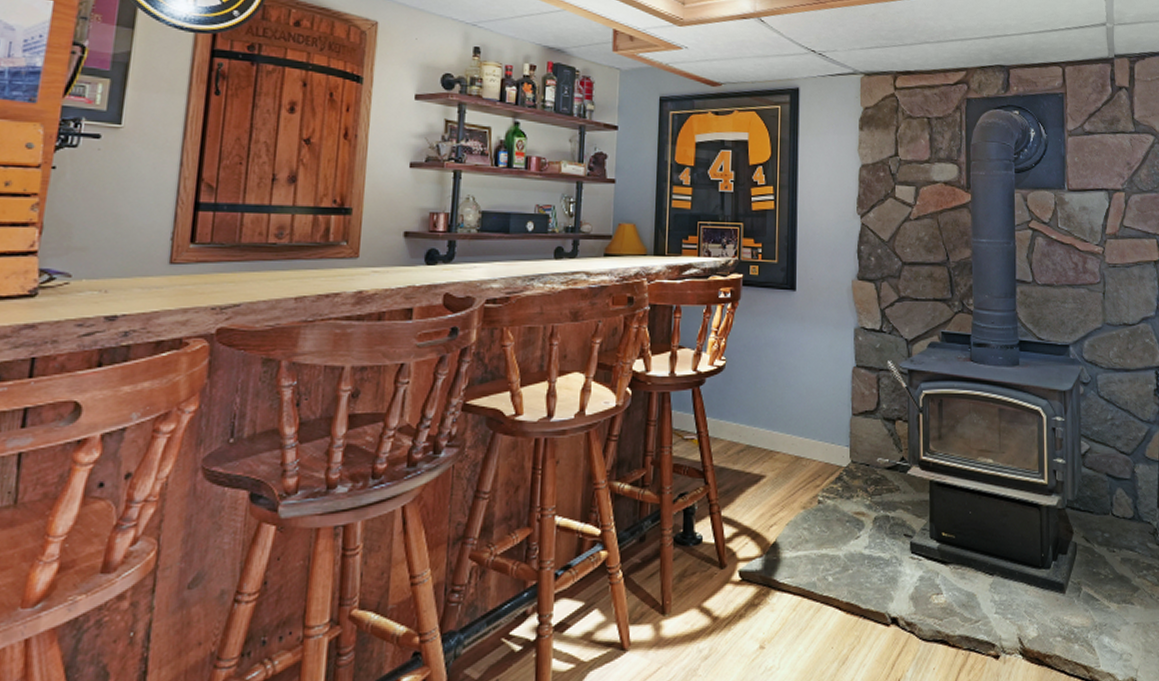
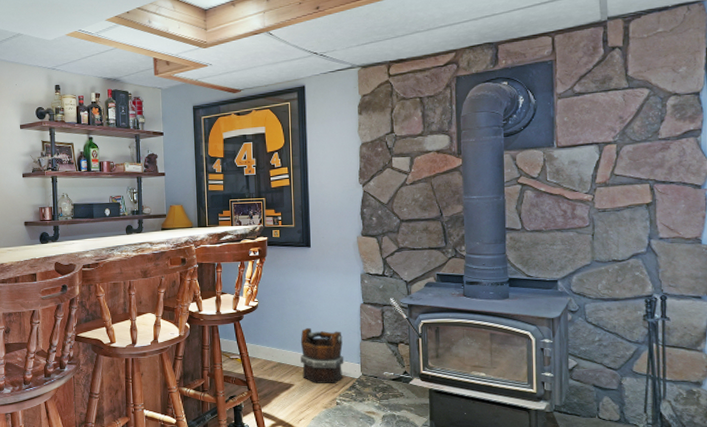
wooden bucket: none [776,397,830,475] -> present [300,327,344,384]

